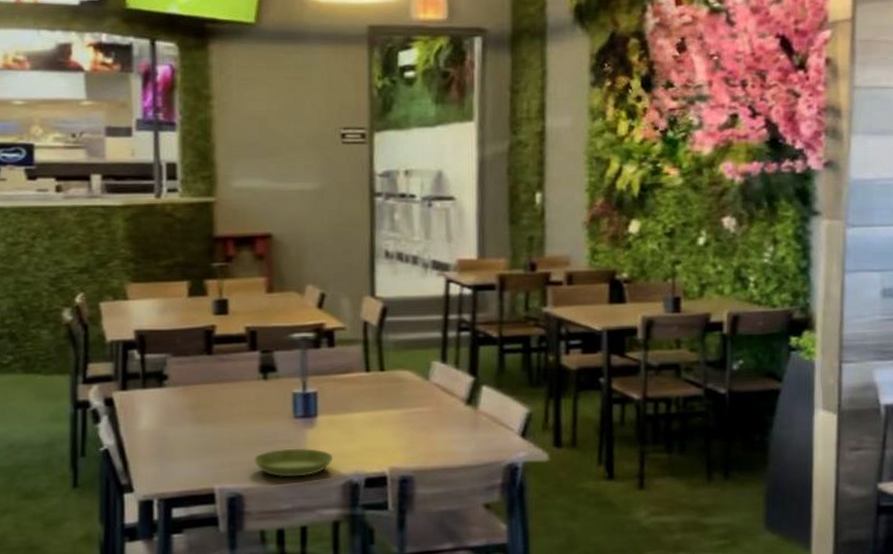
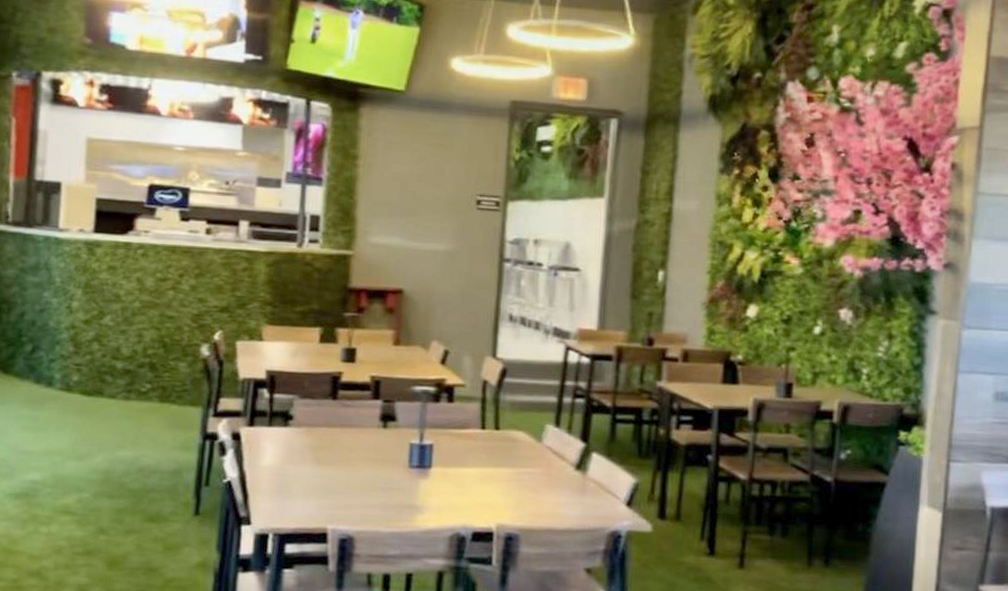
saucer: present [253,448,334,478] -> none [367,496,444,525]

